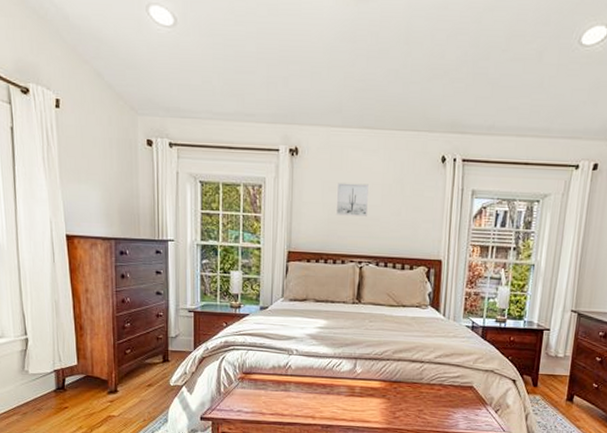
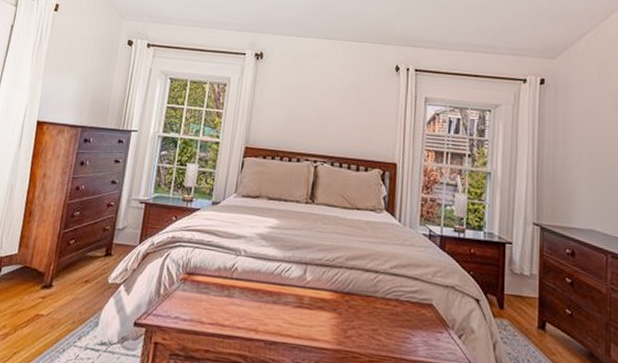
wall art: present [335,183,369,217] -> none [294,85,326,117]

